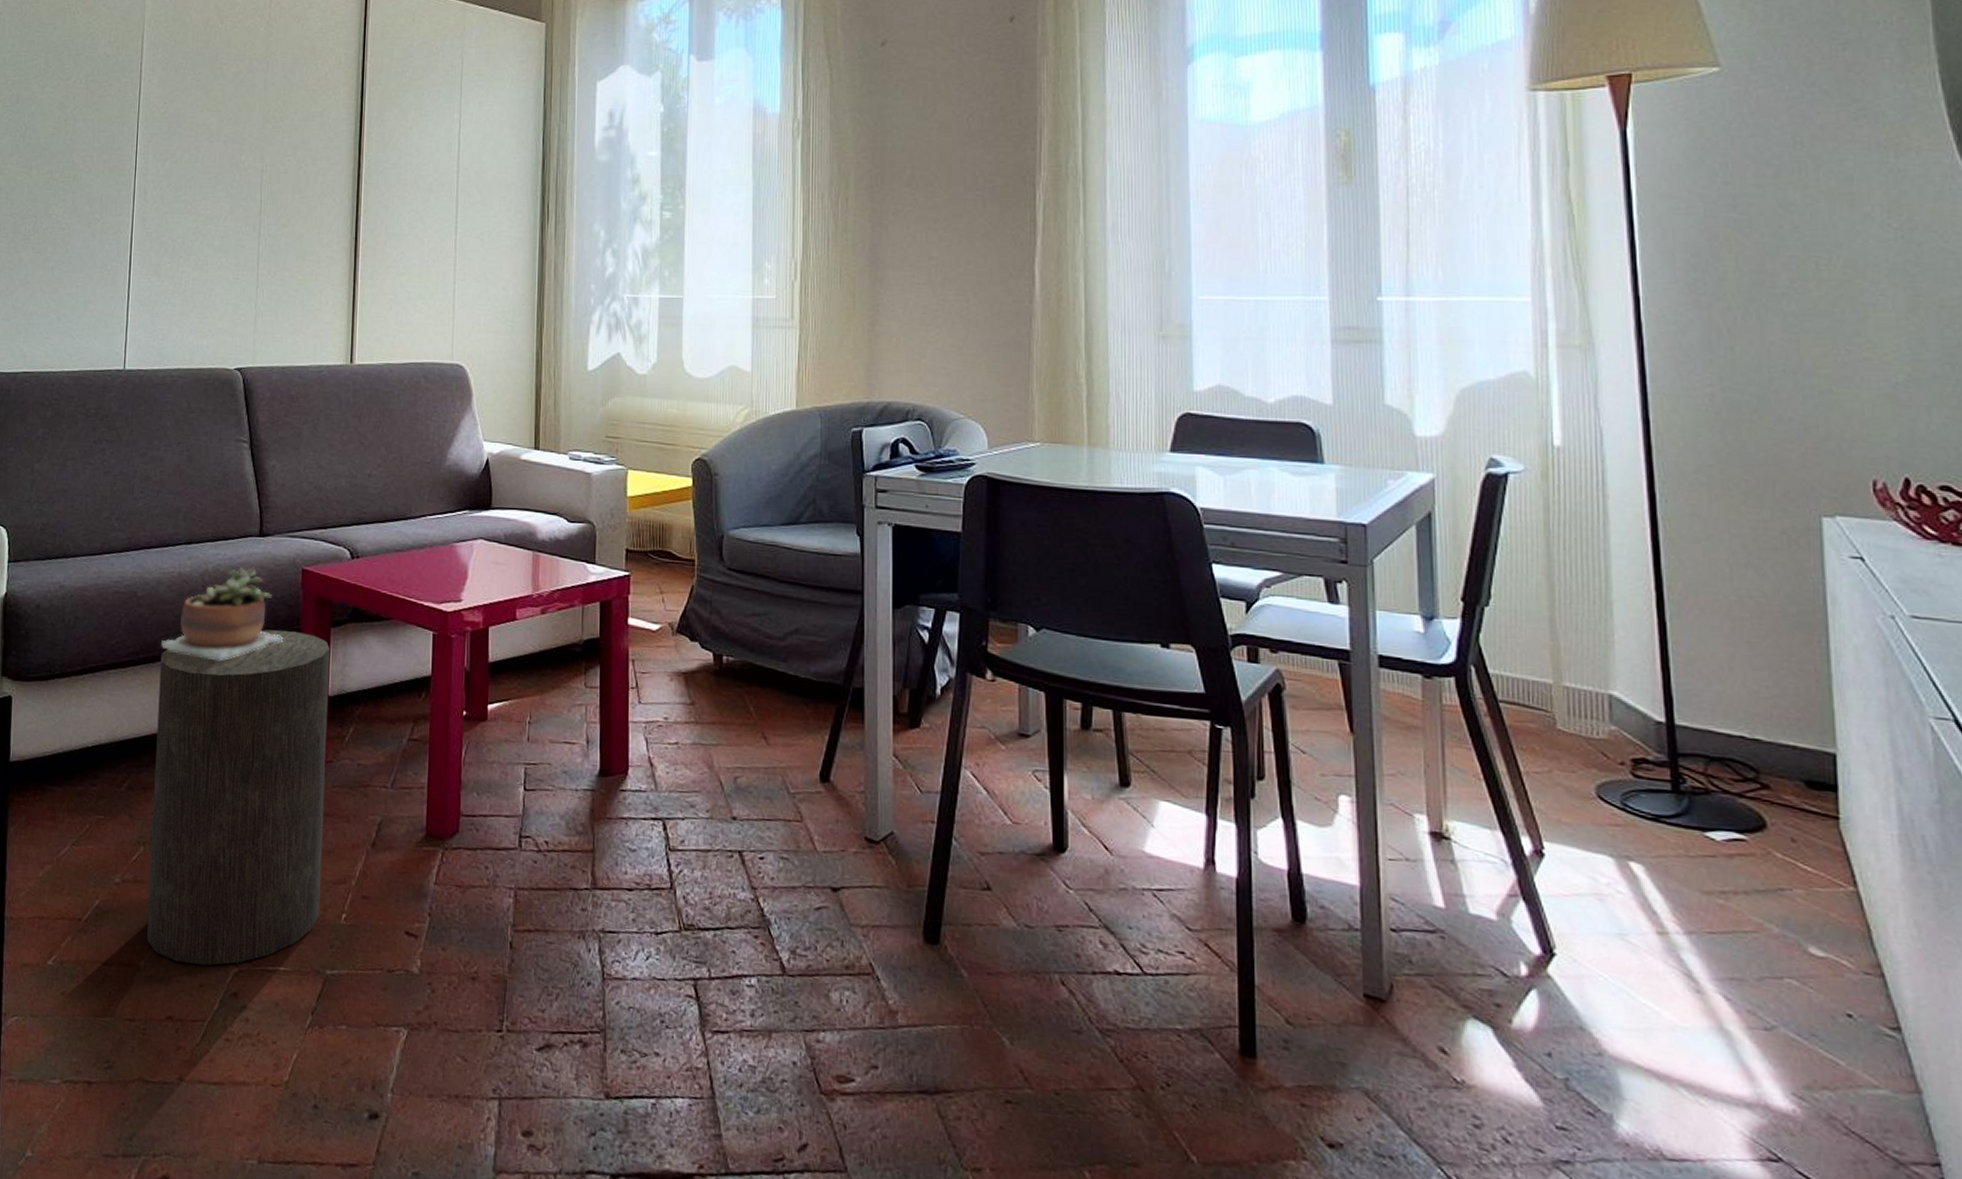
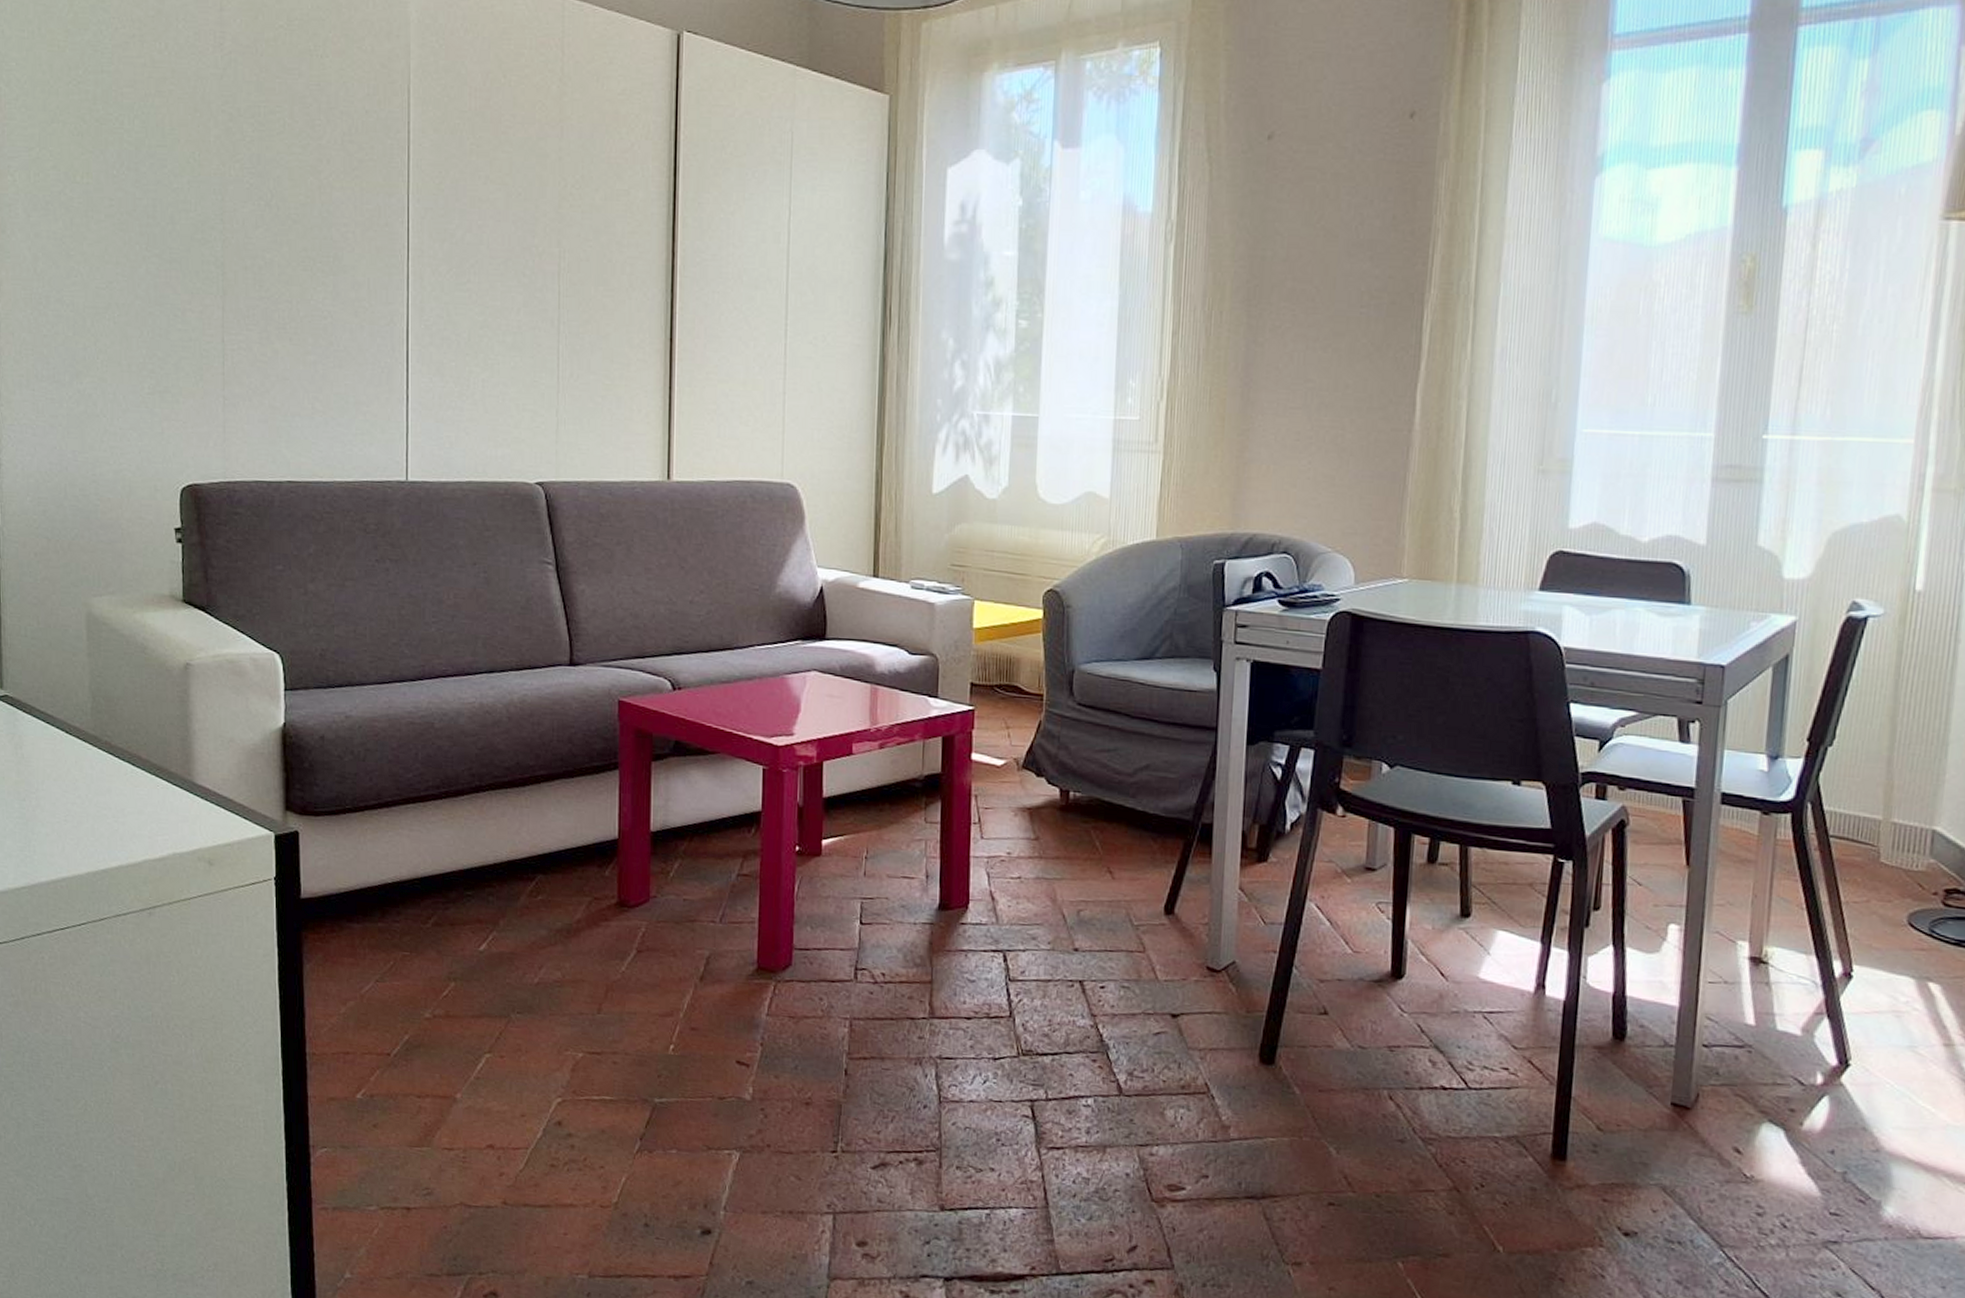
stool: present [147,629,331,966] -> none [463,763,652,1097]
succulent plant: present [161,567,283,660] -> none [464,698,599,795]

